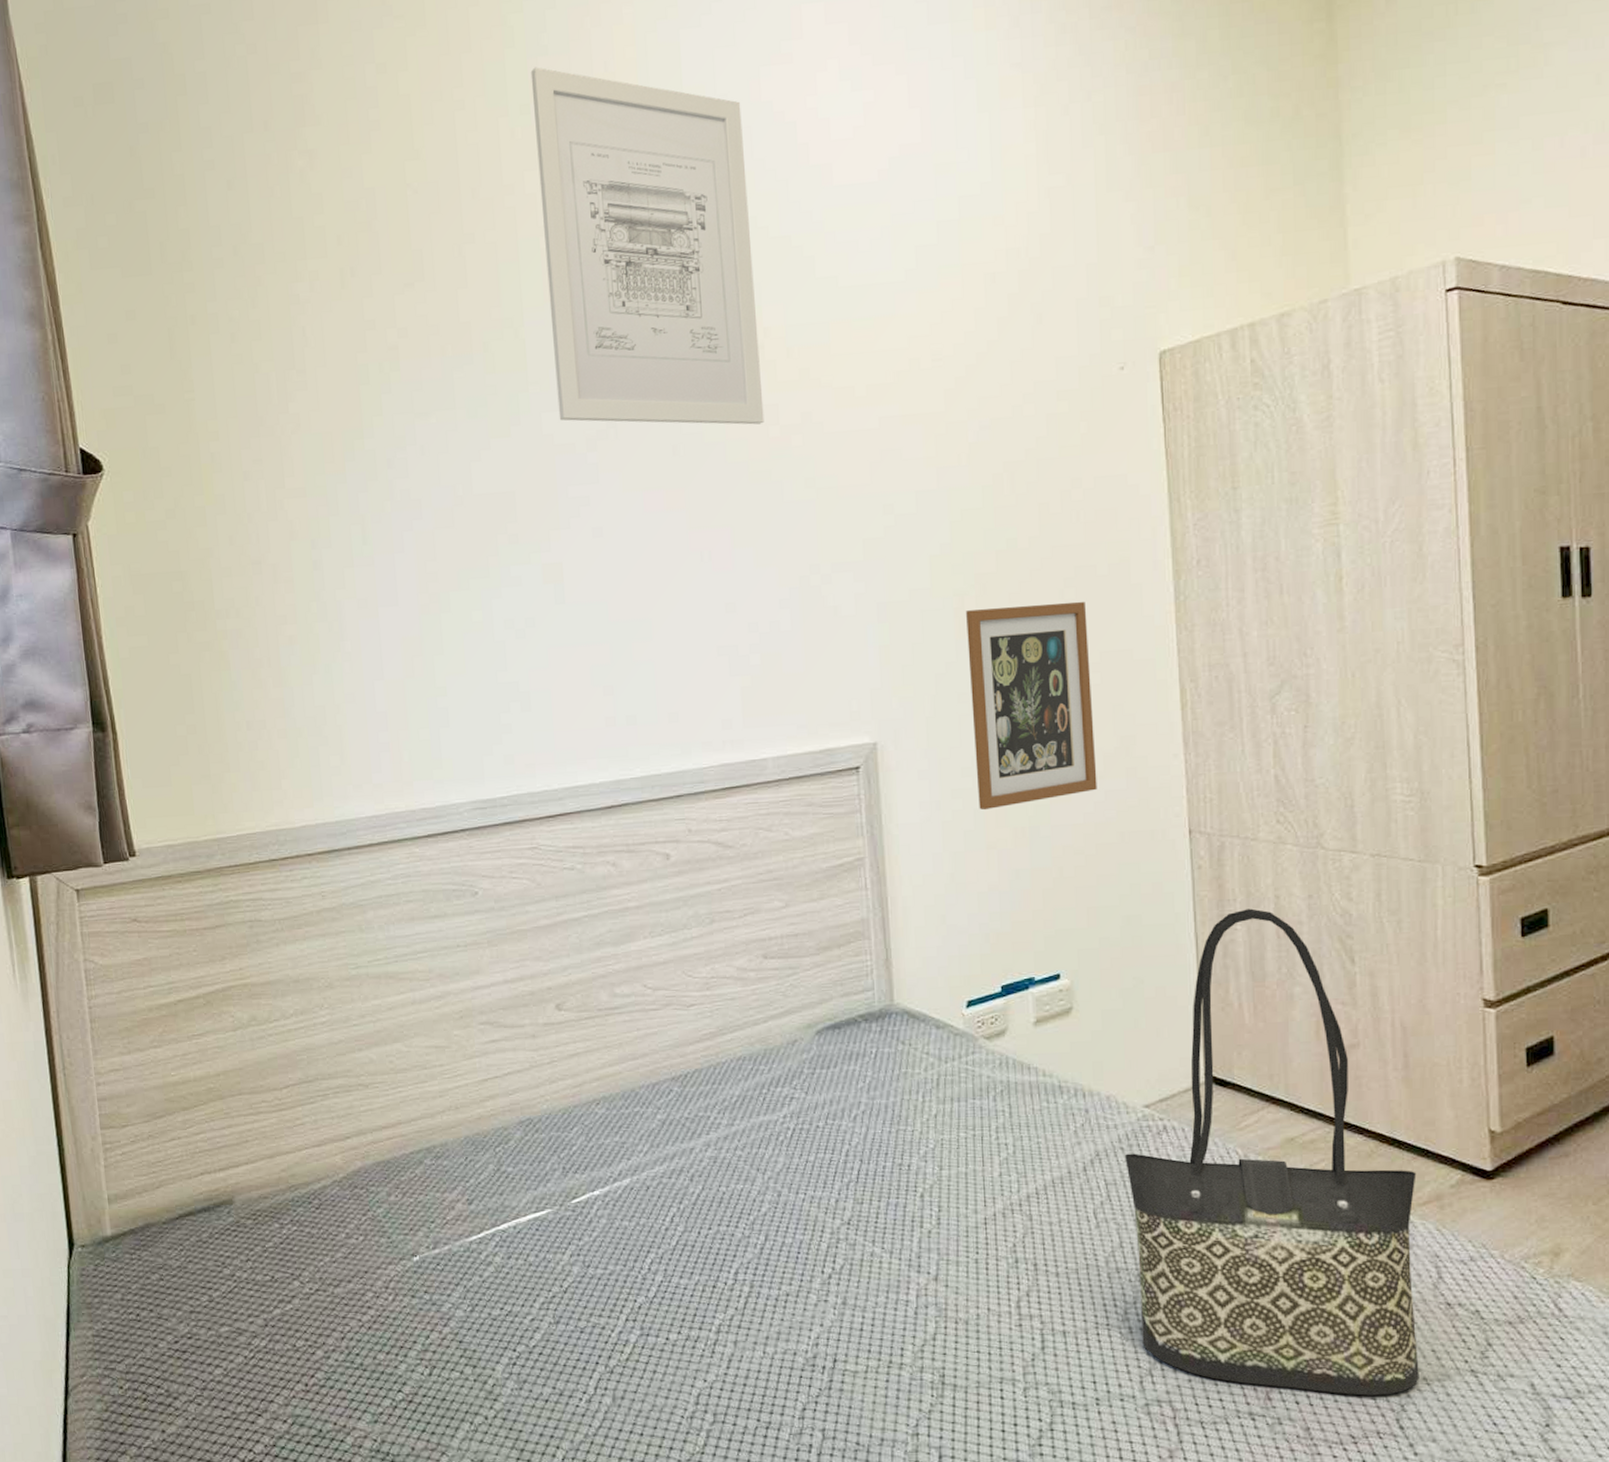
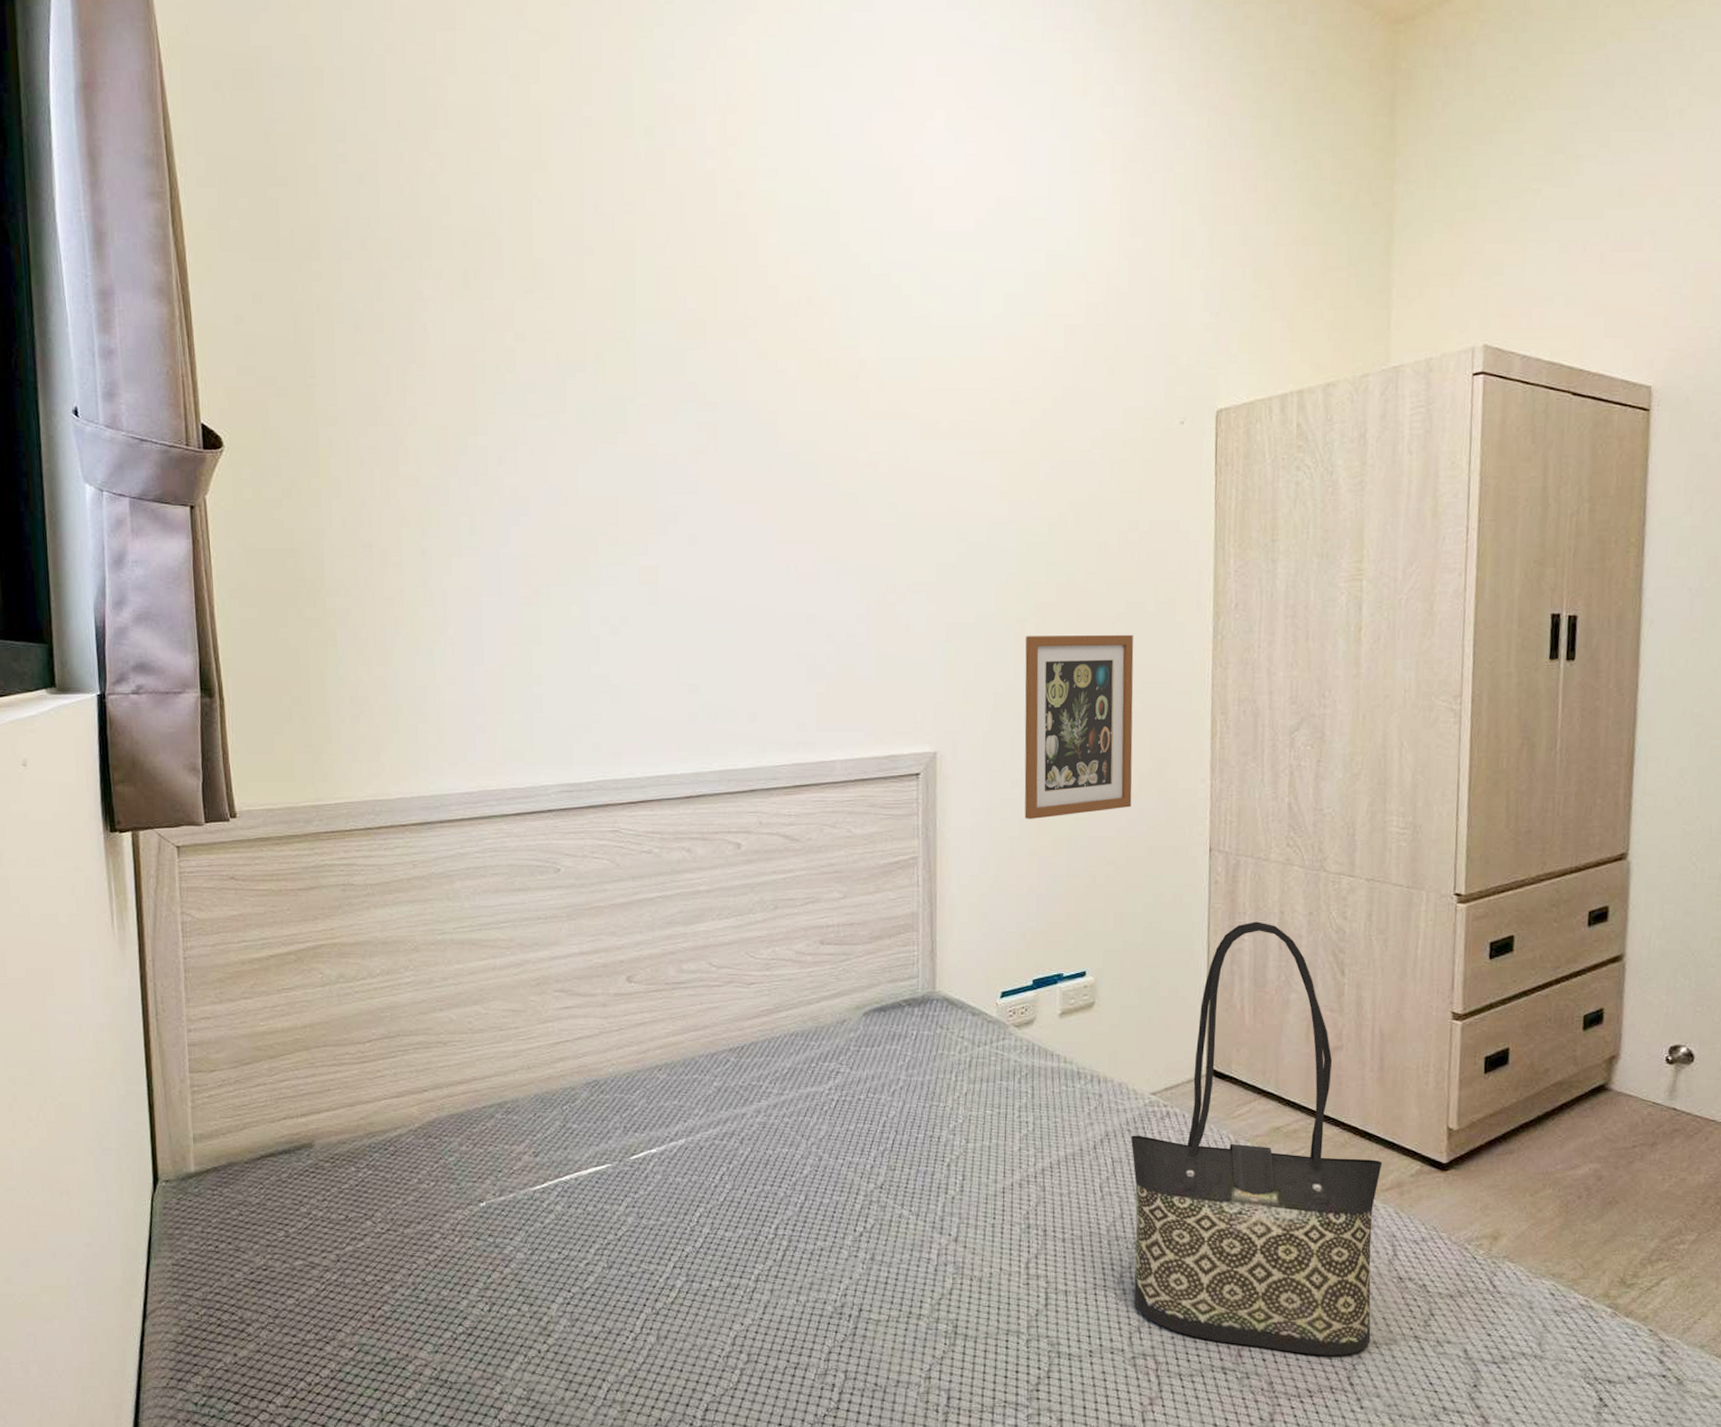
wall art: present [530,67,764,425] -> none [657,92,855,449]

